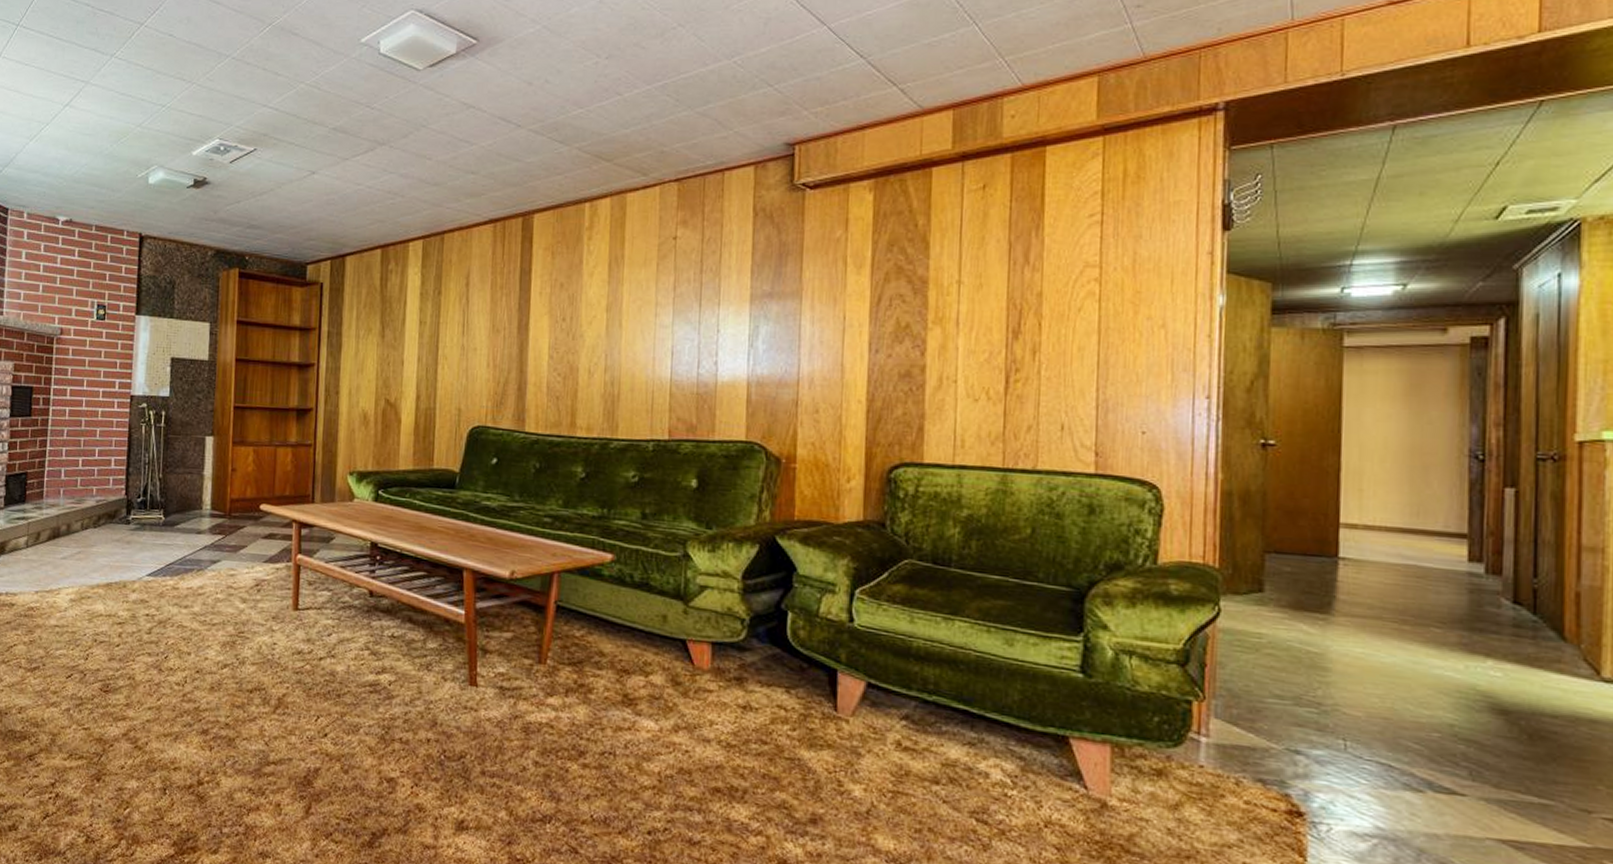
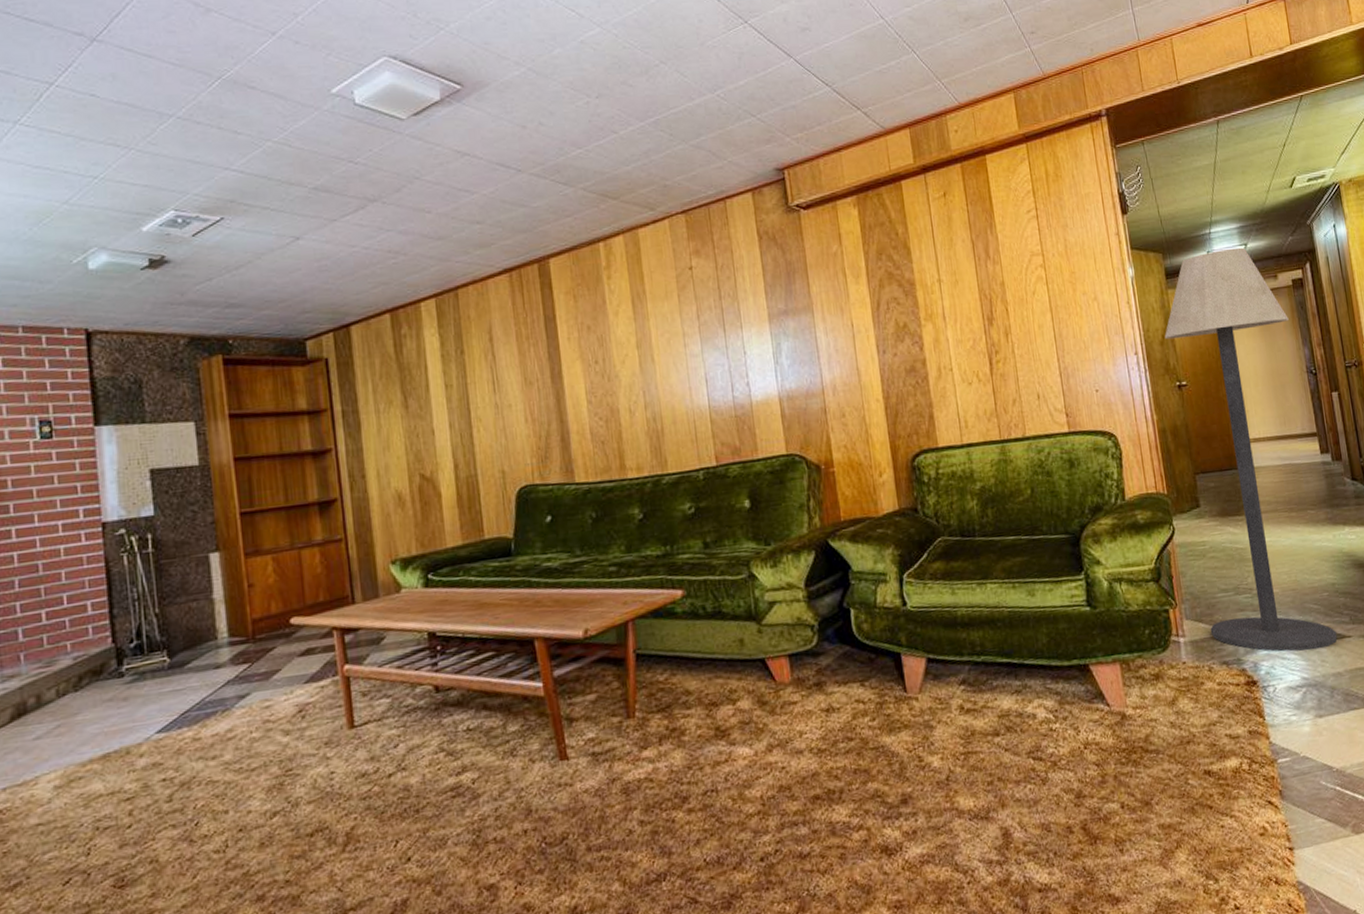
floor lamp: none [1247,287,1454,799] -> present [1164,247,1337,652]

